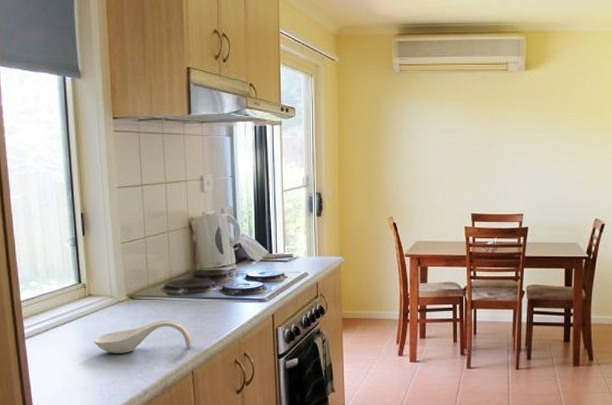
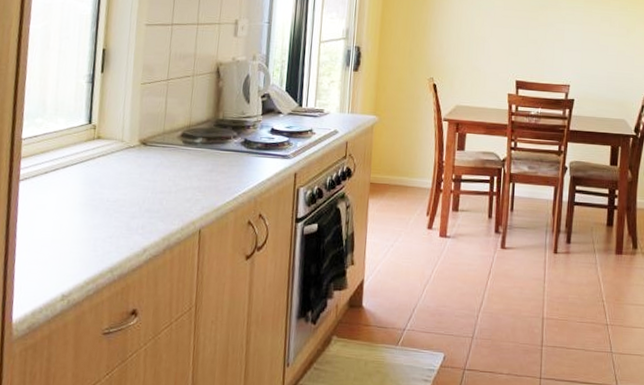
spoon rest: present [94,319,192,353] -> none [95,170,205,205]

